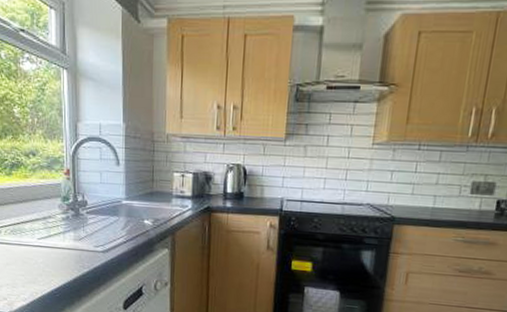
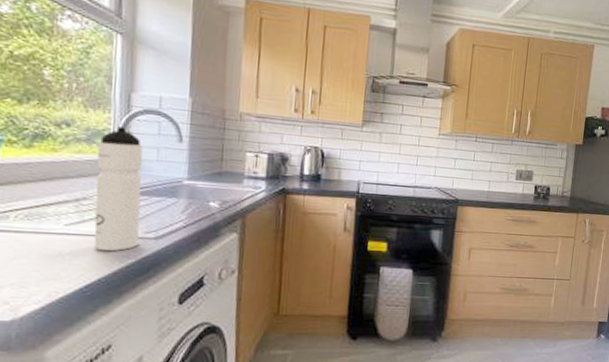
water bottle: none [56,154,91,262] -> present [94,126,143,252]

